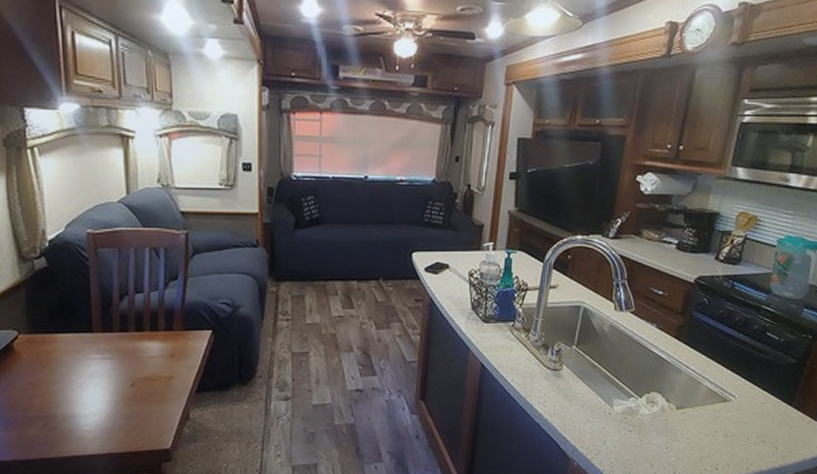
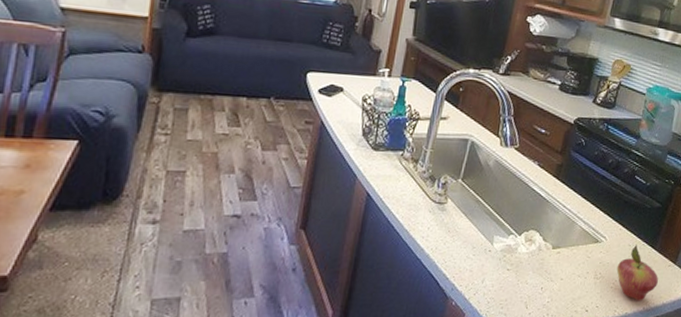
fruit: none [748,402,796,458] -> present [616,245,658,301]

